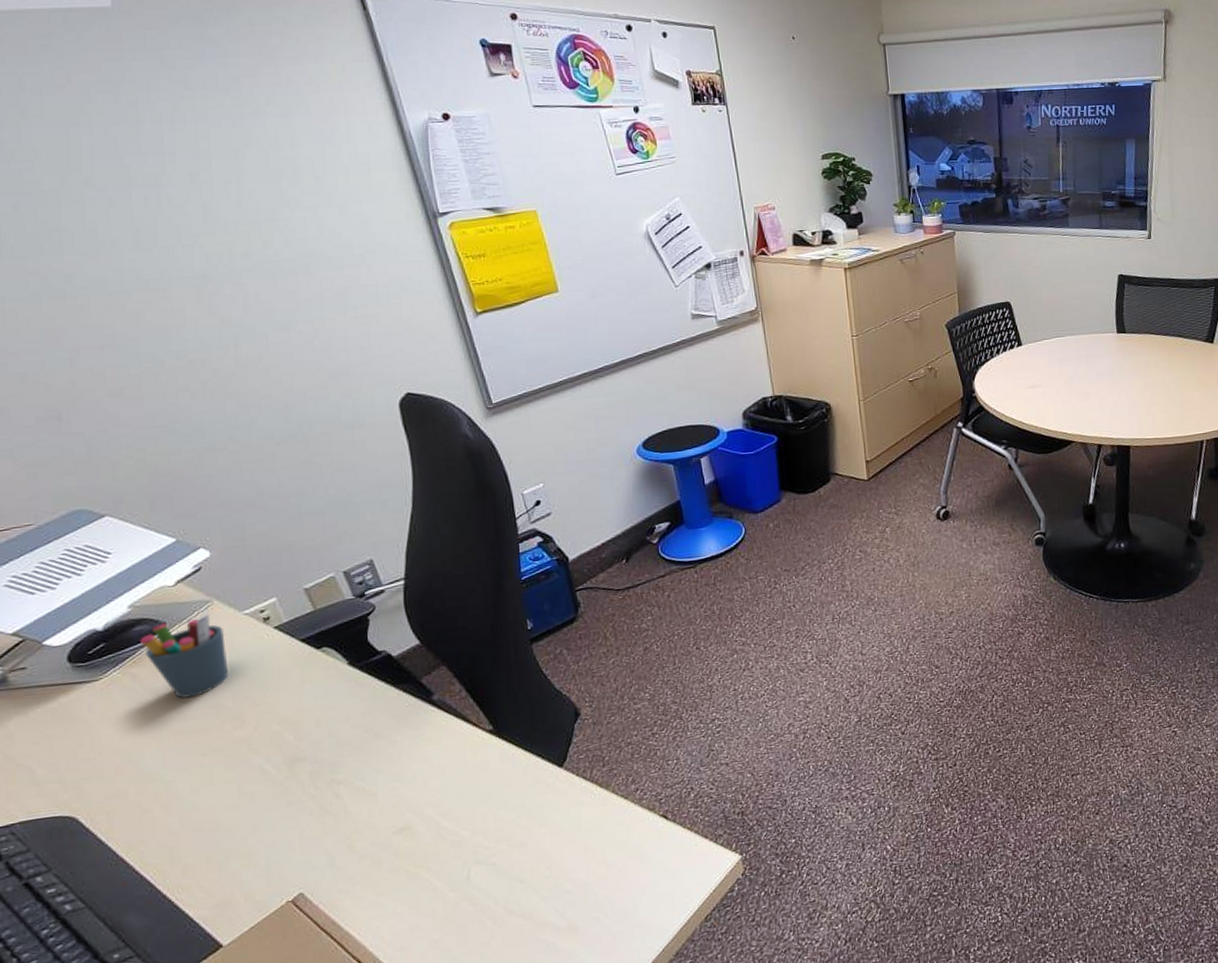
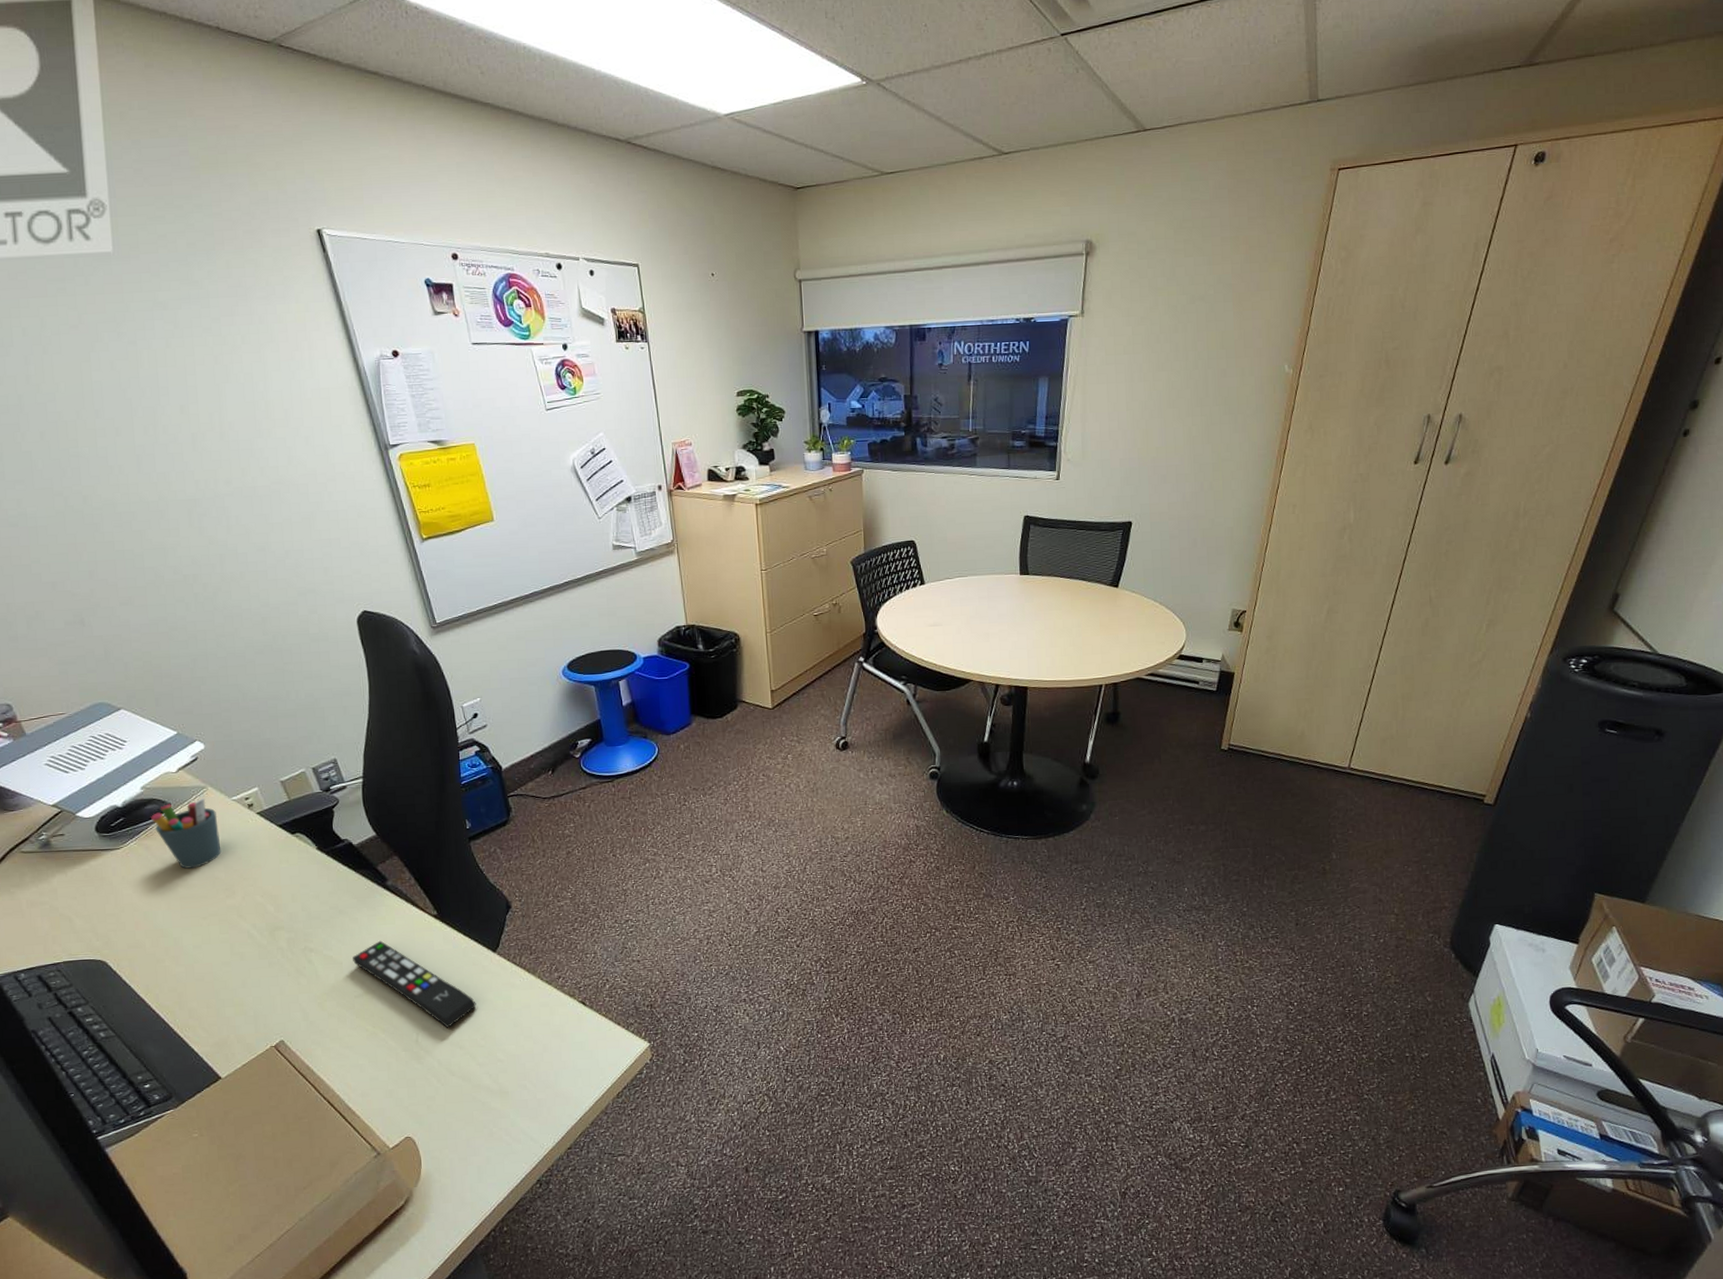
remote control: none [390,764,540,861] -> present [353,940,476,1029]

